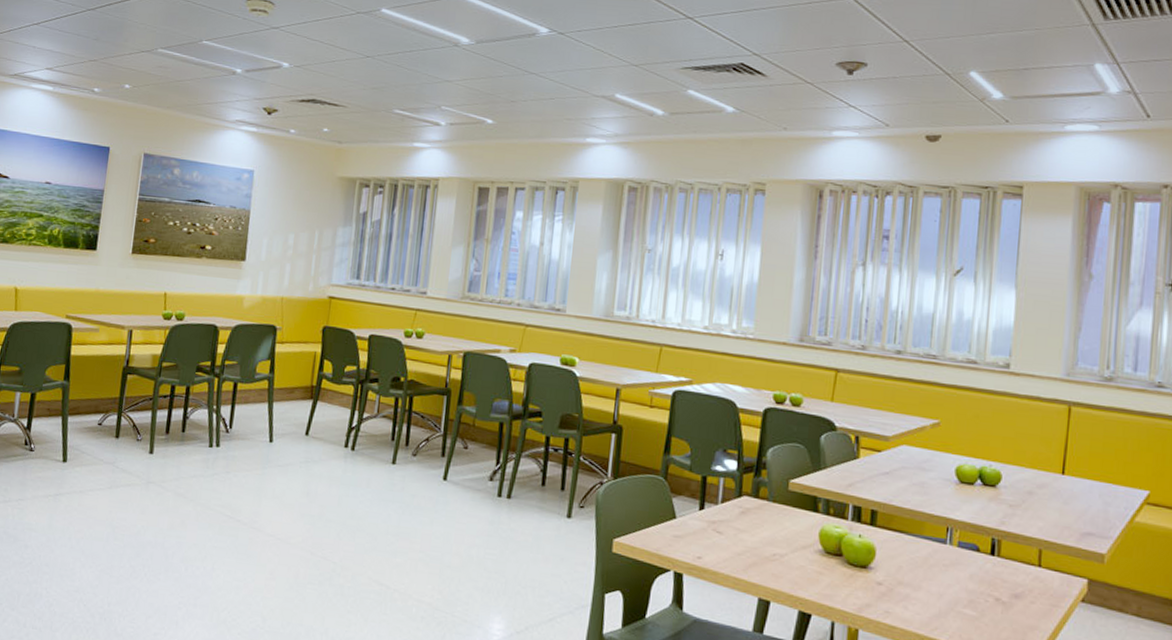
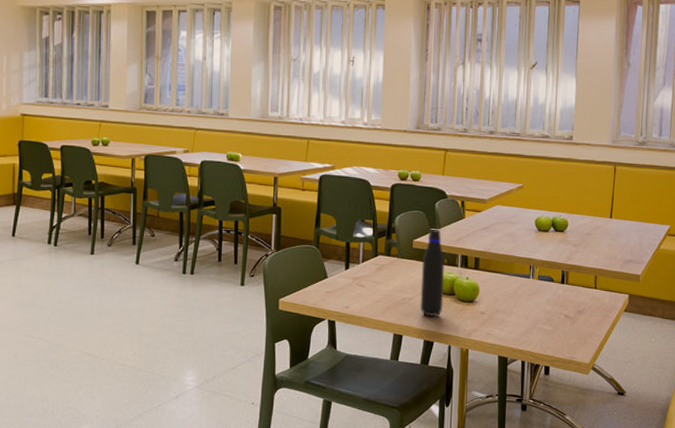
water bottle: none [795,468,830,582] -> present [420,229,445,316]

